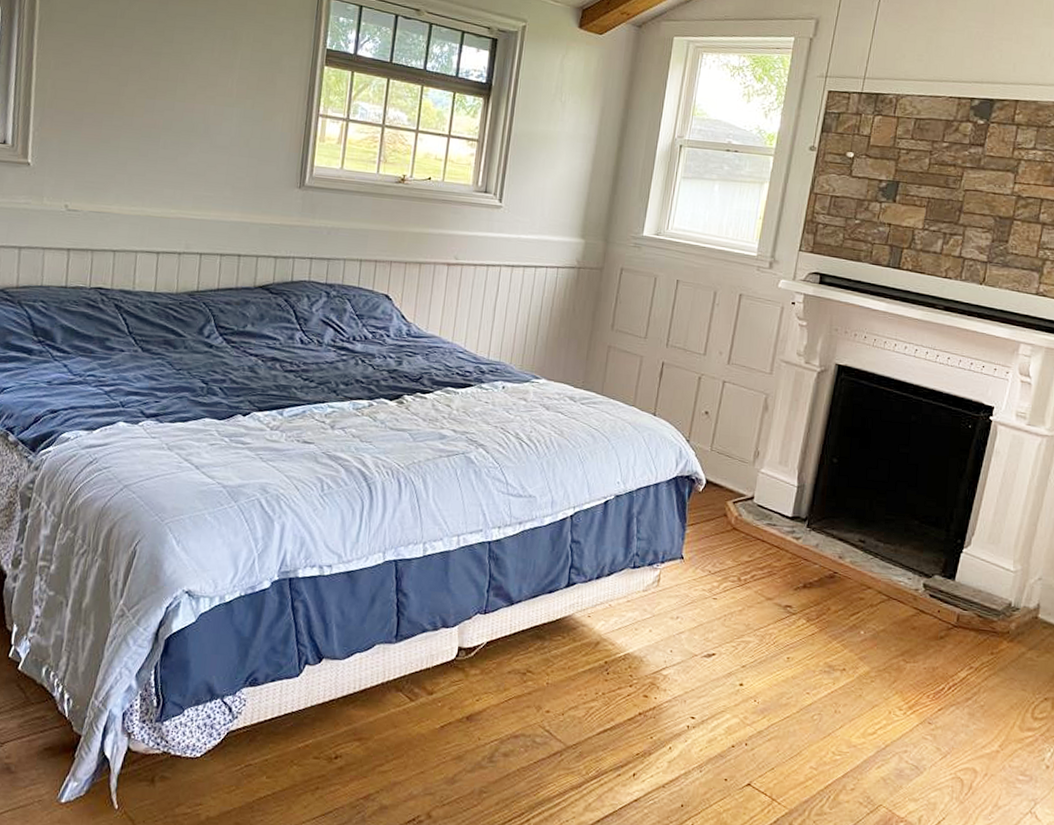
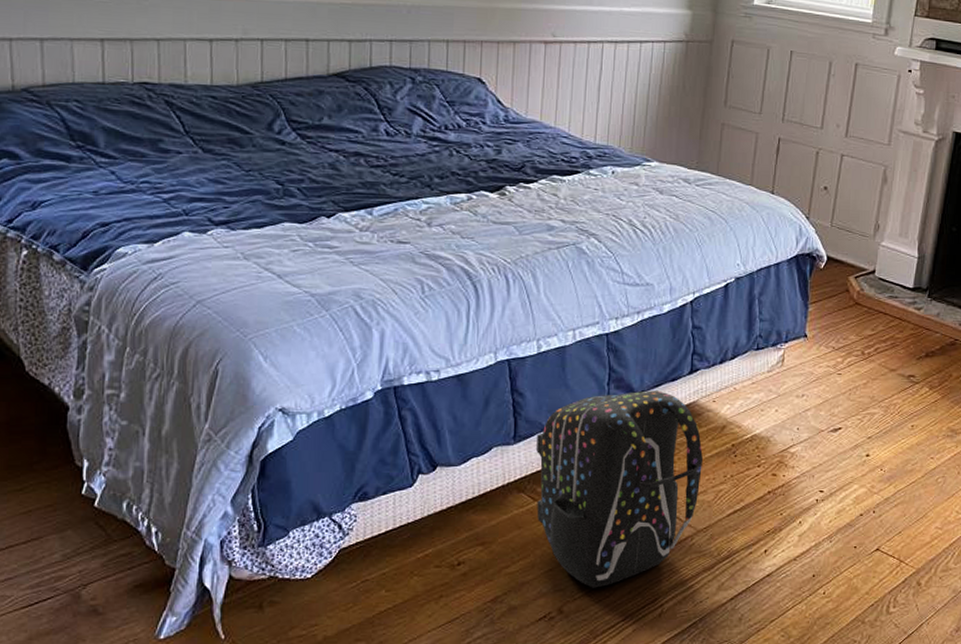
backpack: none [412,600,576,796] -> present [536,390,704,588]

